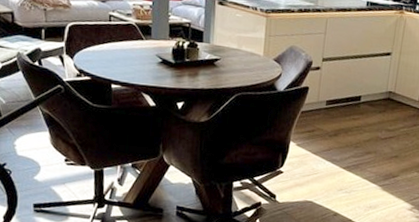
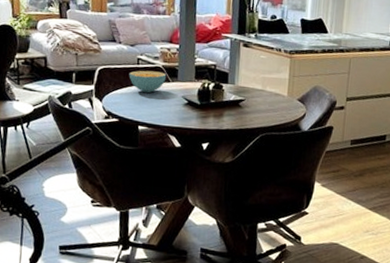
cereal bowl: none [100,27,140,50] -> present [129,70,167,93]

